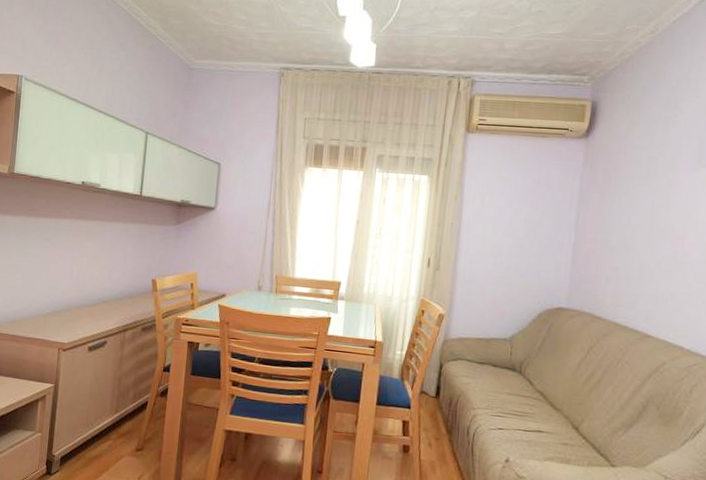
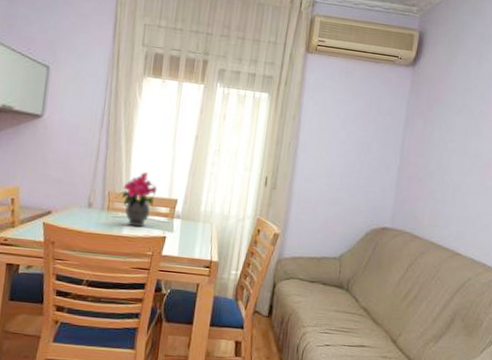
potted flower: none [282,257,321,308] -> present [115,172,157,227]

